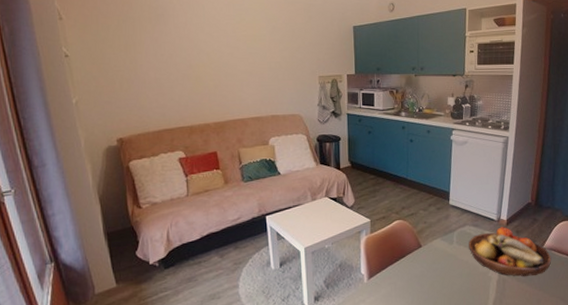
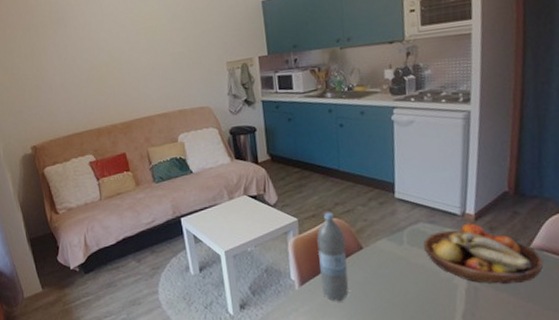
water bottle: none [385,214,409,293] -> present [316,212,349,302]

